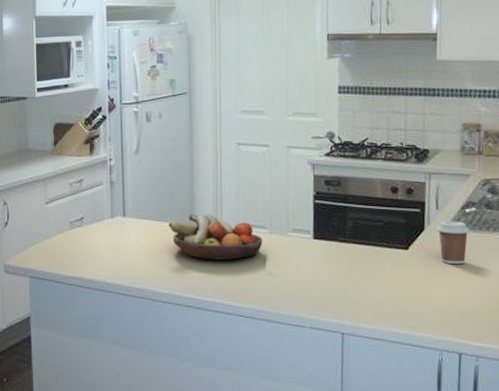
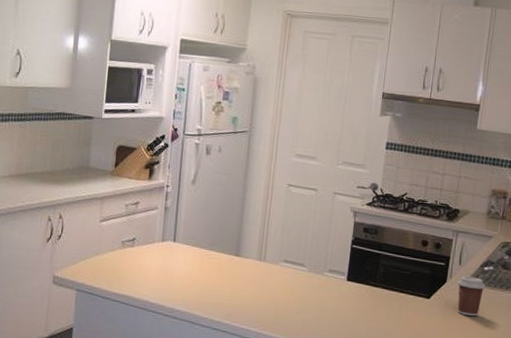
fruit bowl: present [168,213,263,260] -> none [215,246,301,293]

